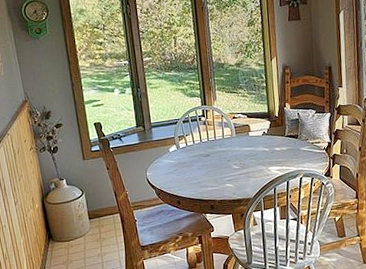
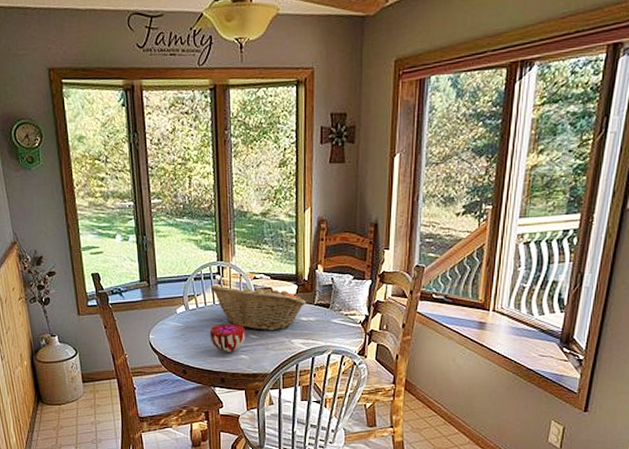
fruit basket: none [197,122,279,162] -> present [210,284,307,331]
decorative bowl: none [198,157,229,183] -> present [209,323,245,353]

